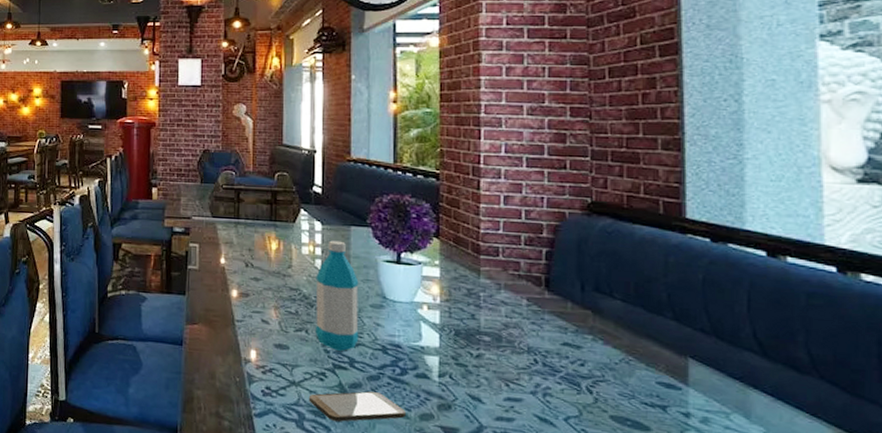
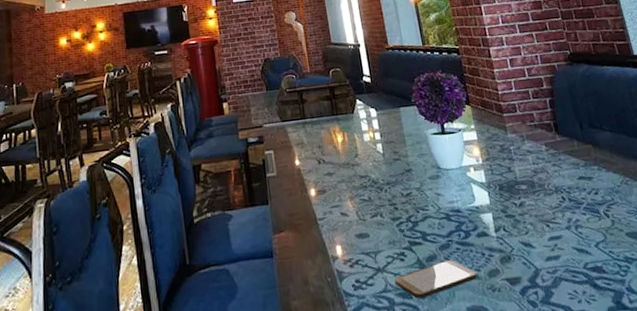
water bottle: present [315,240,359,351] -> none [379,123,426,228]

